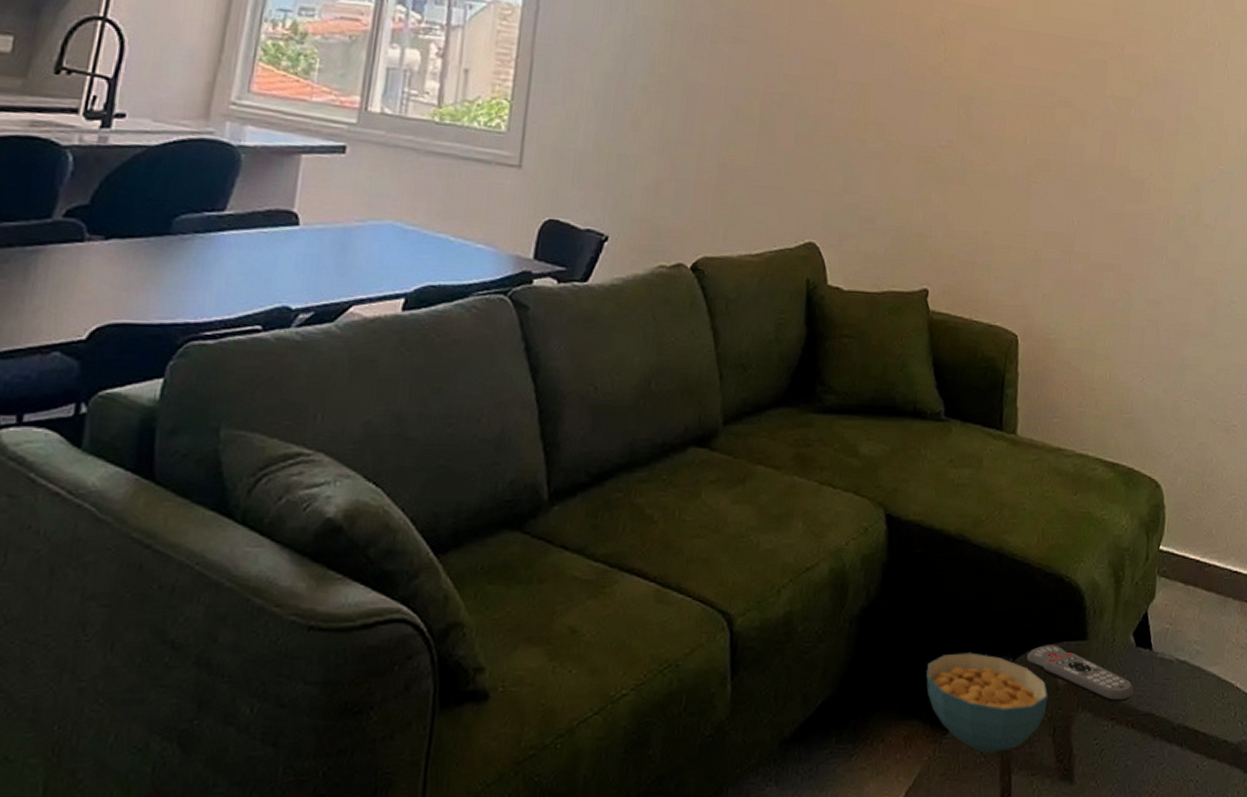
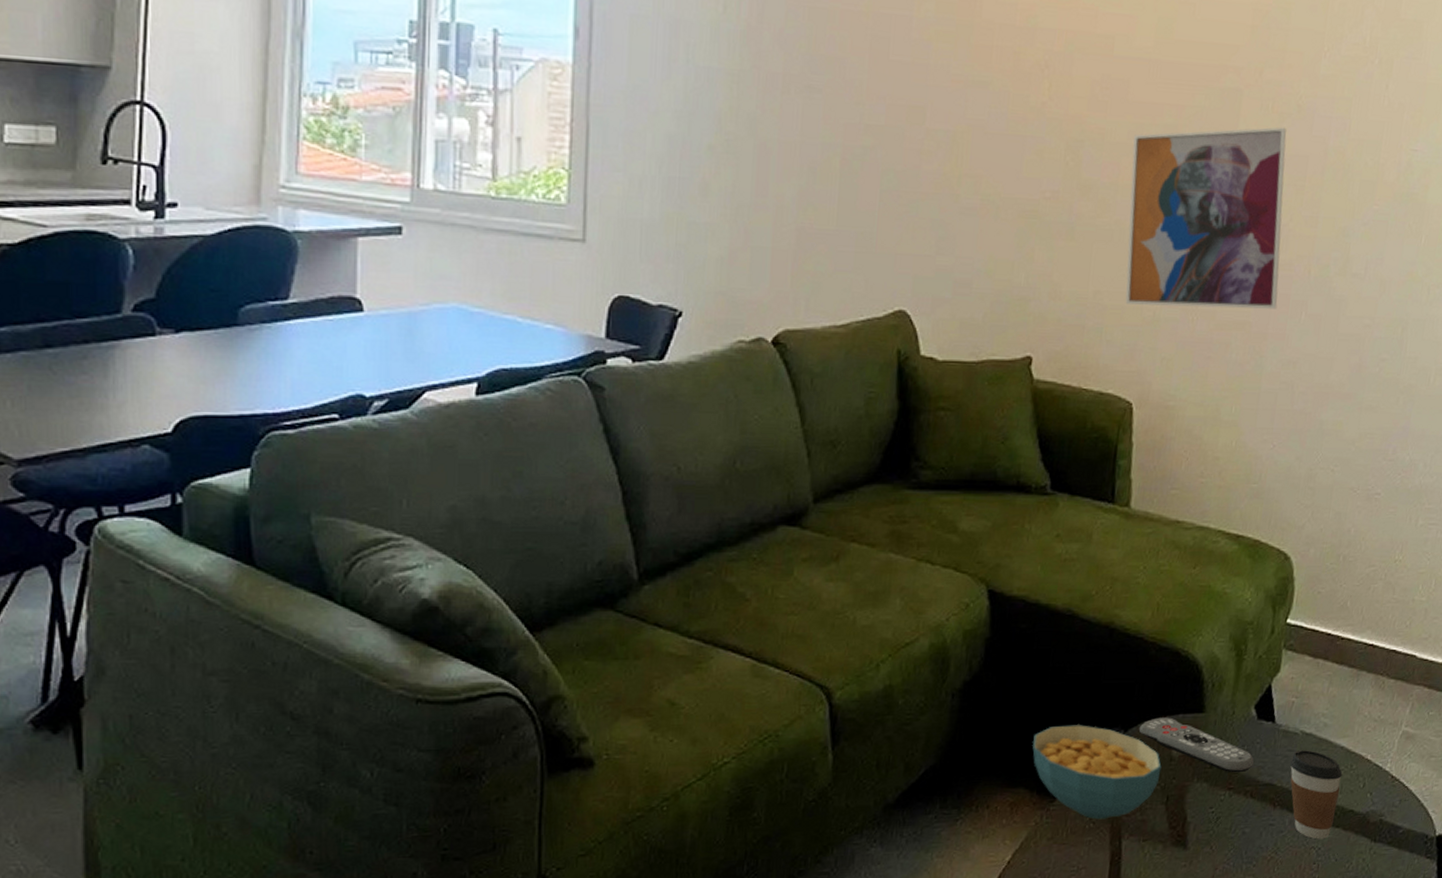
wall art: none [1010,94,1145,253] -> present [1125,127,1287,309]
coffee cup: none [1166,677,1215,772] -> present [1289,749,1343,840]

